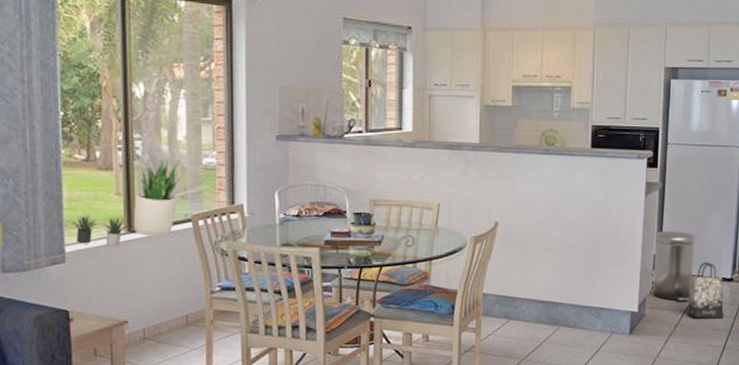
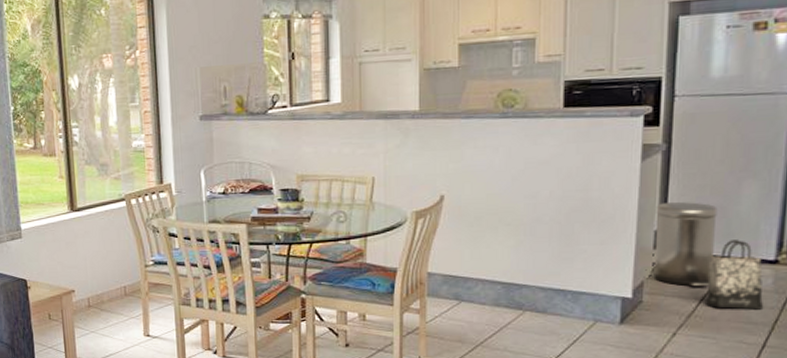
succulent plant: present [72,214,129,247] -> none [25,196,71,225]
planter: present [133,159,181,237] -> none [75,143,114,216]

